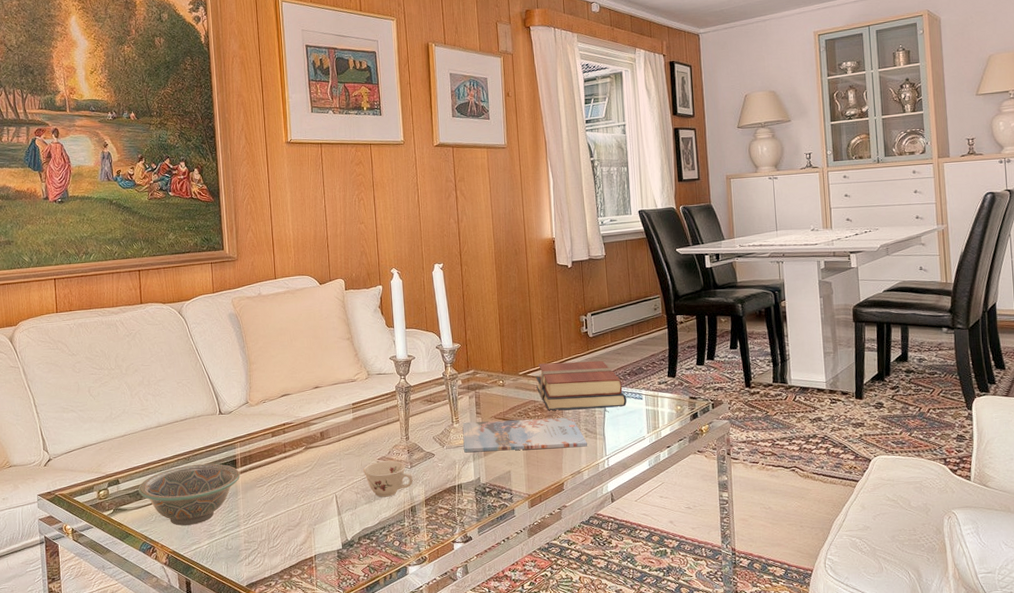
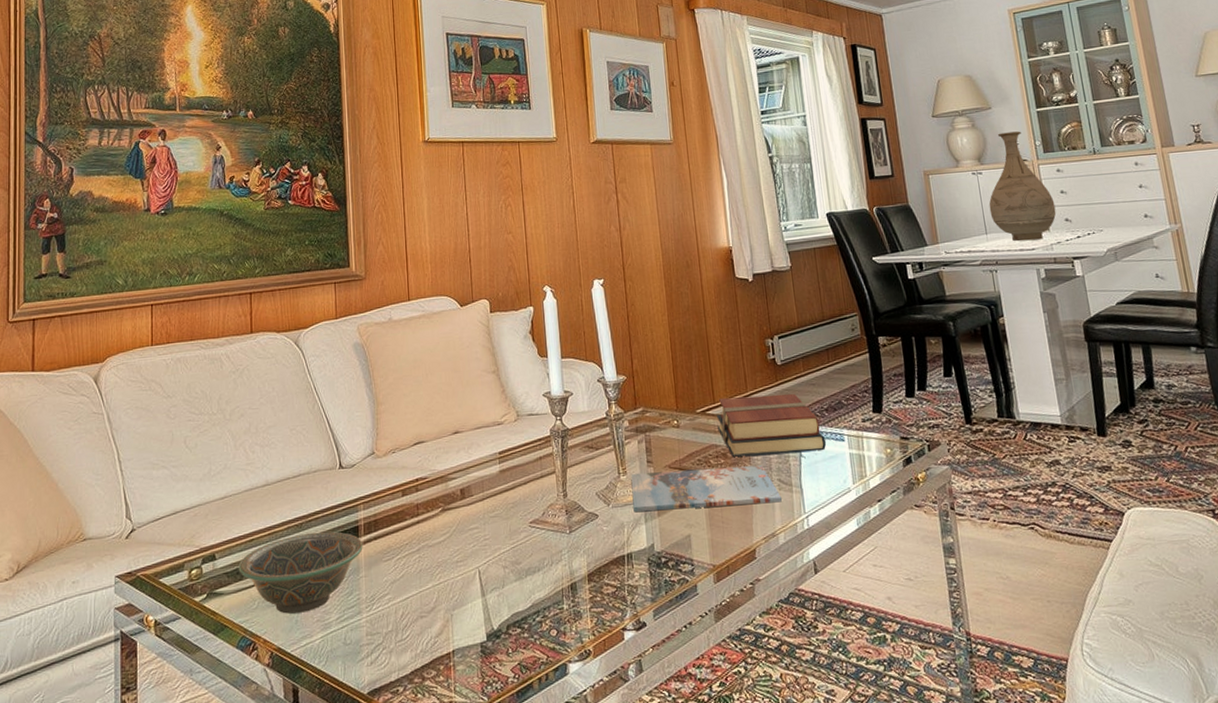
teacup: present [362,460,413,498] -> none [511,524,573,572]
vase: none [781,142,839,237] -> present [989,131,1056,242]

